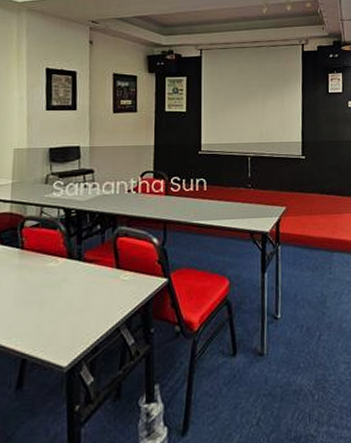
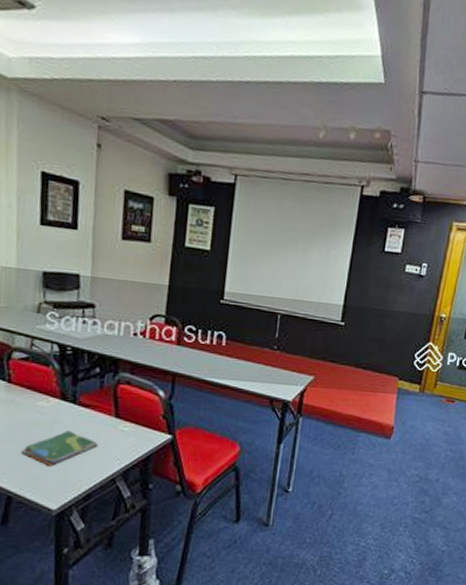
notebook: none [35,287,102,324] -> present [22,431,98,466]

